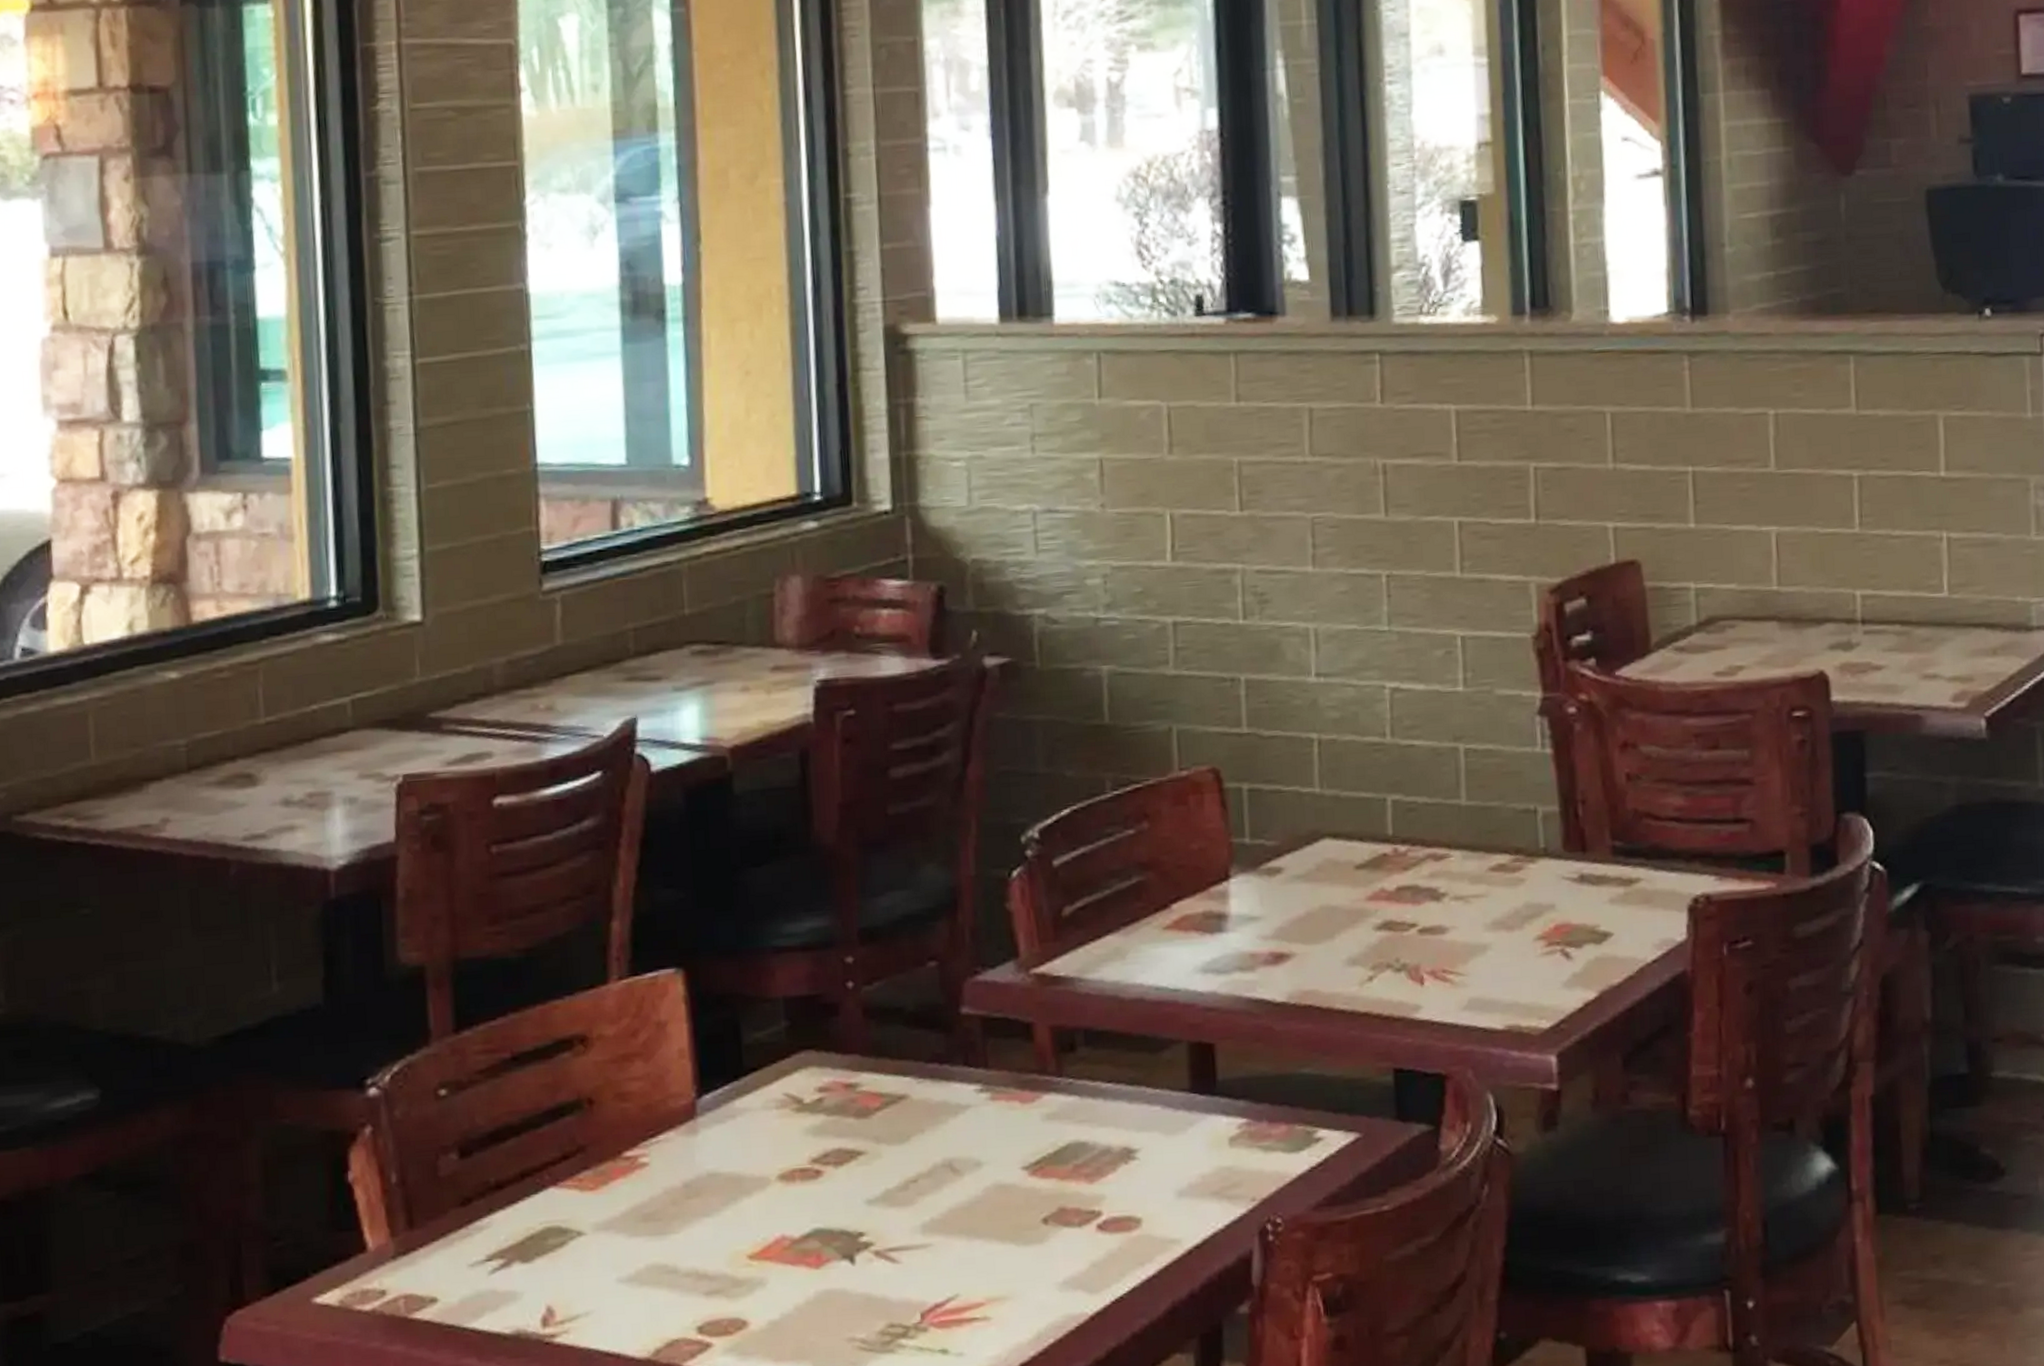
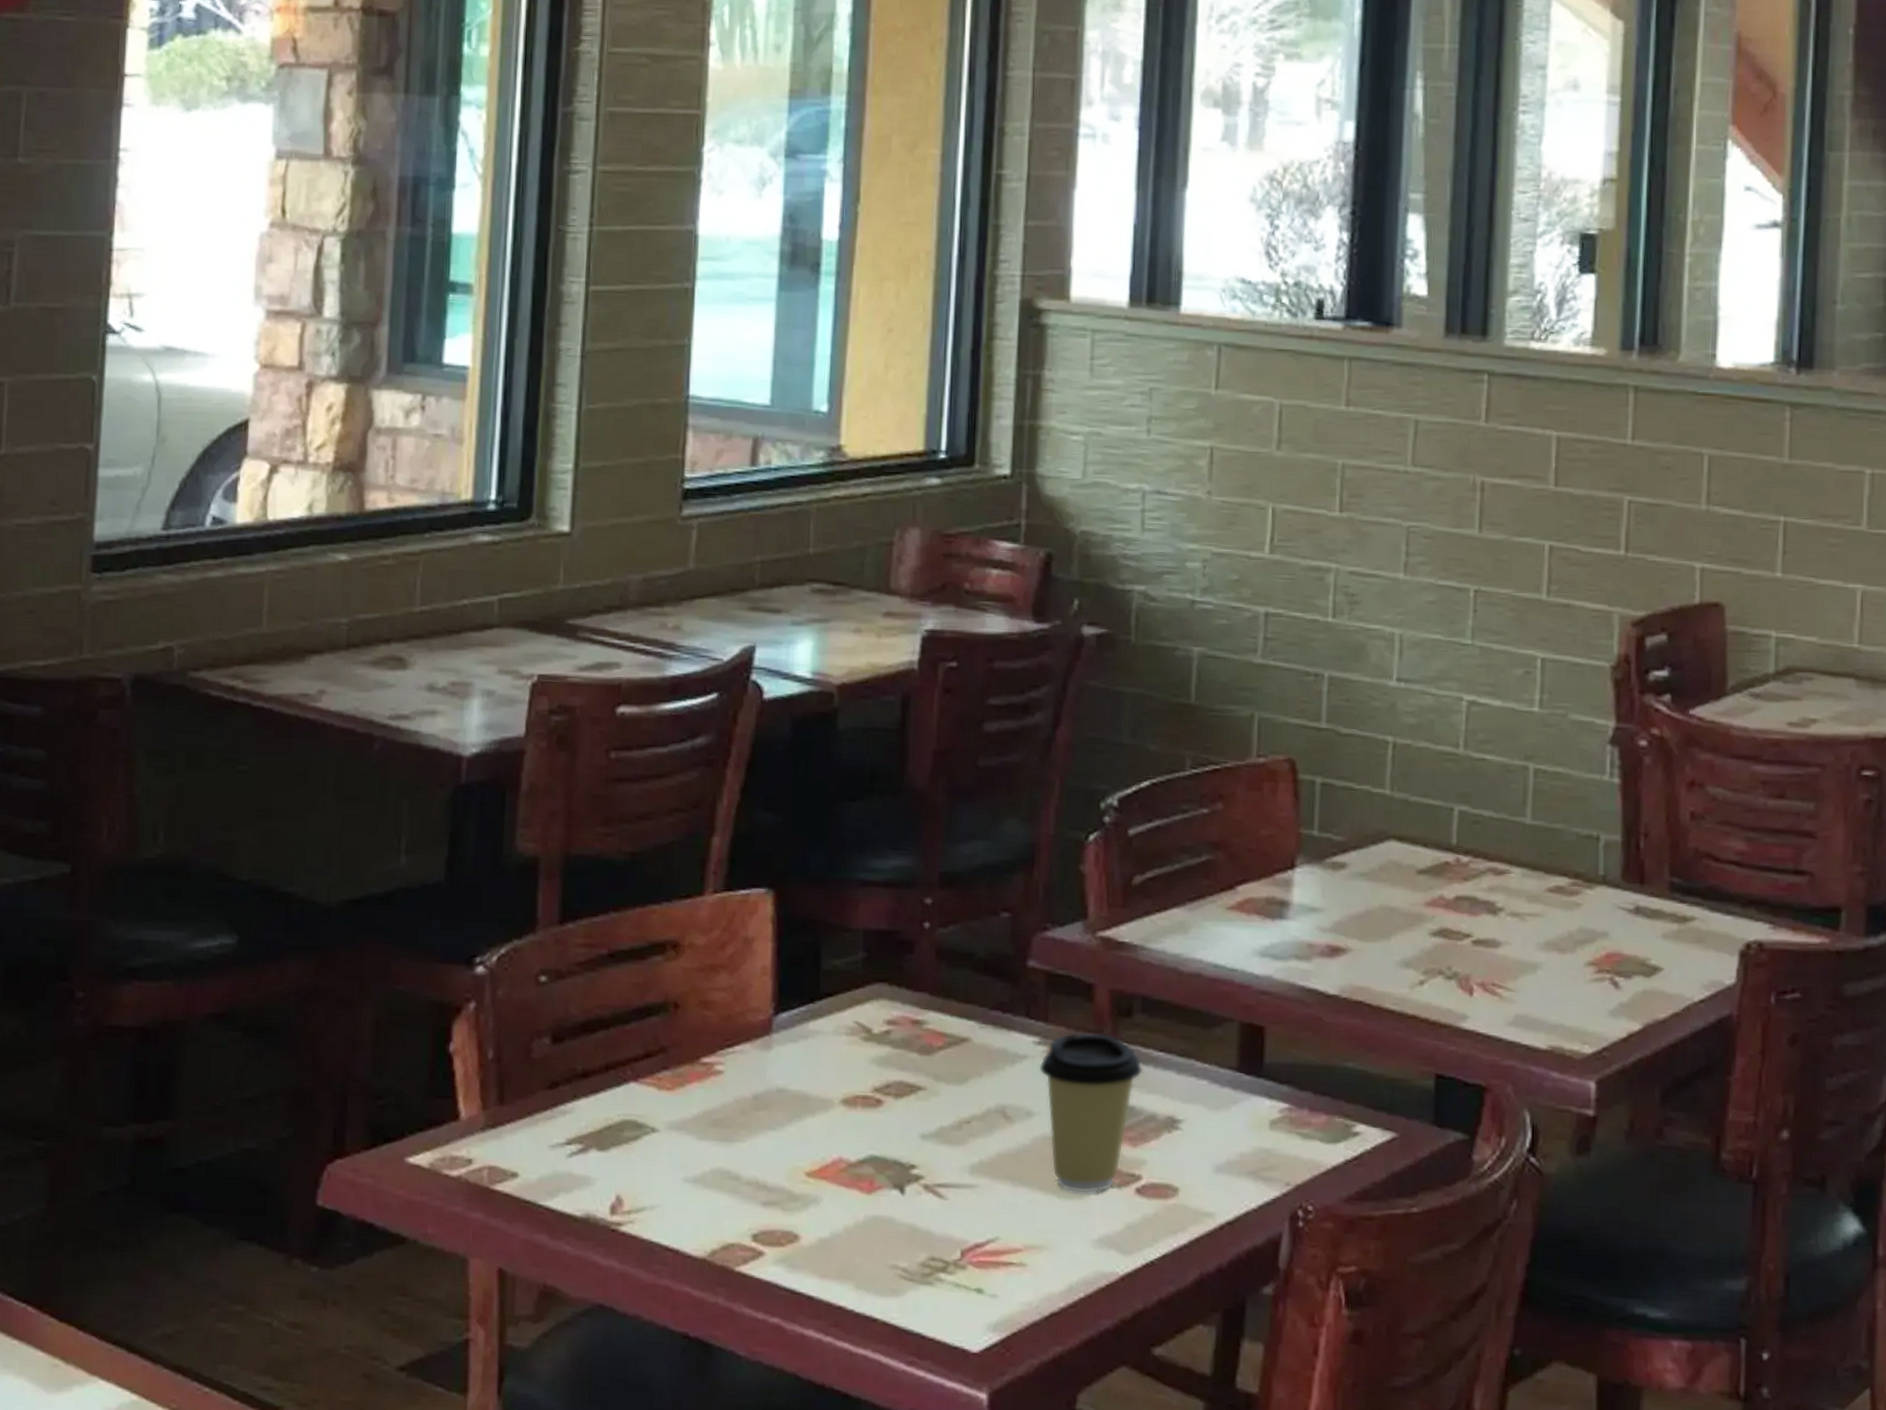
coffee cup: none [983,1071,1093,1238] -> present [1039,1032,1143,1194]

